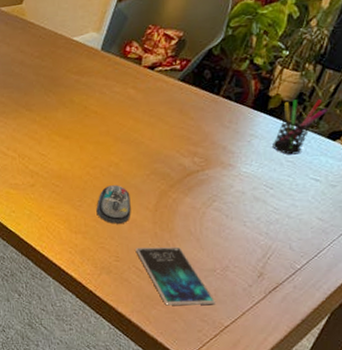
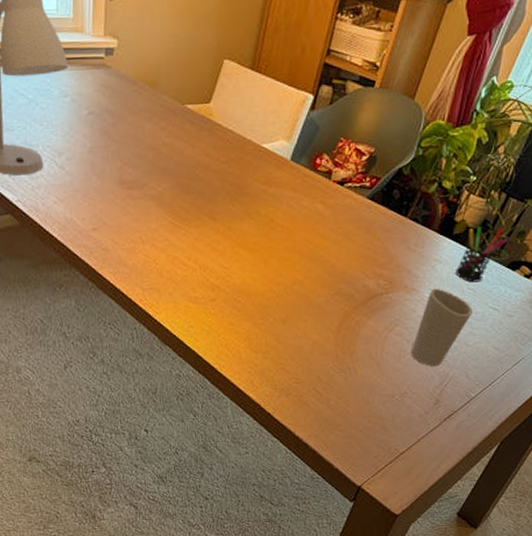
computer mouse: present [96,185,131,224] -> none [278,304,314,345]
smartphone: present [135,246,216,306] -> none [316,369,393,431]
cup: none [230,162,293,239] -> present [411,288,473,366]

